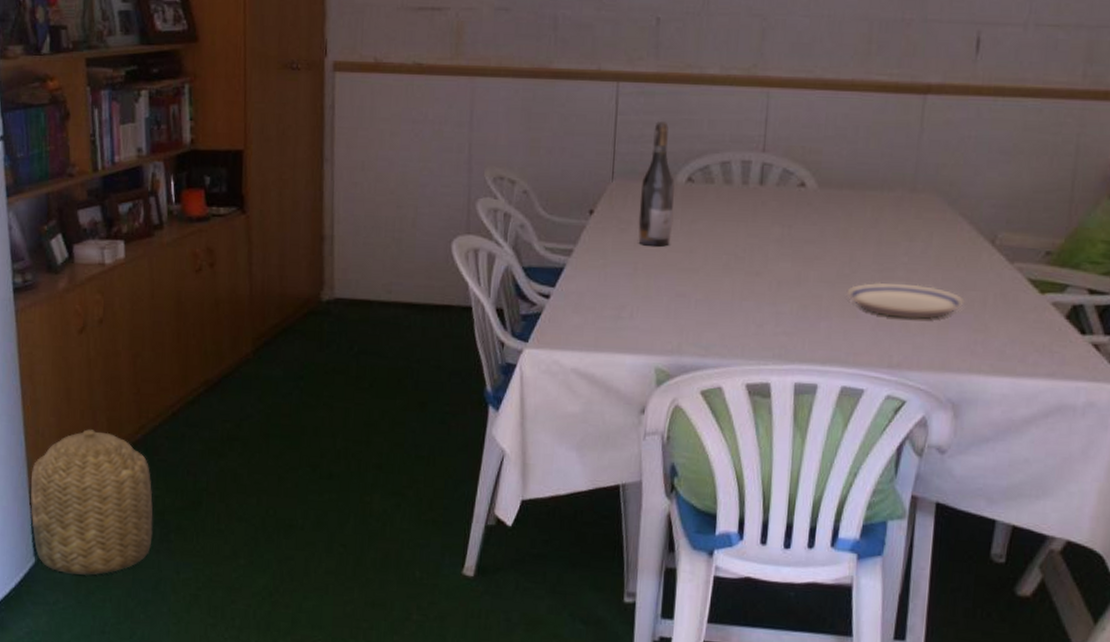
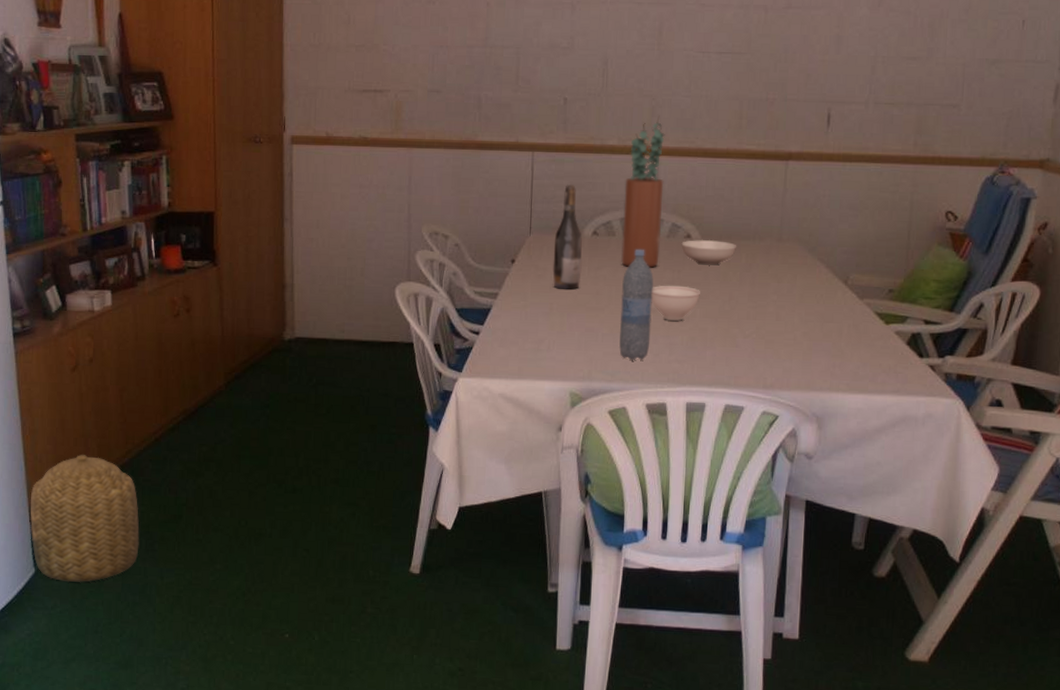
water bottle: none [715,198,759,332] -> present [619,248,654,360]
vase: none [720,38,777,222] -> present [621,115,665,268]
bowl: none [755,242,816,286] -> present [651,285,701,321]
bowl: none [793,189,861,220] -> present [681,240,737,265]
plate: present [846,282,965,319] -> none [727,317,824,347]

